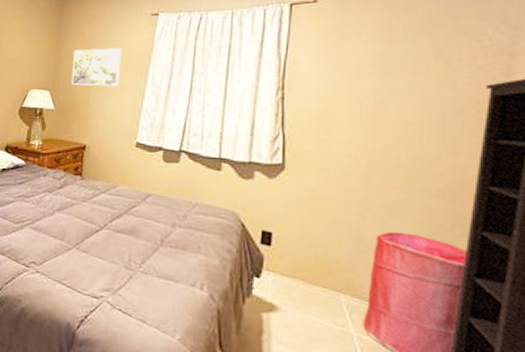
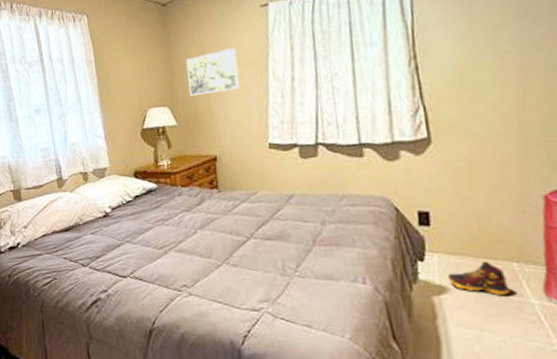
shoe: none [279,287,333,324] -> present [447,260,510,296]

